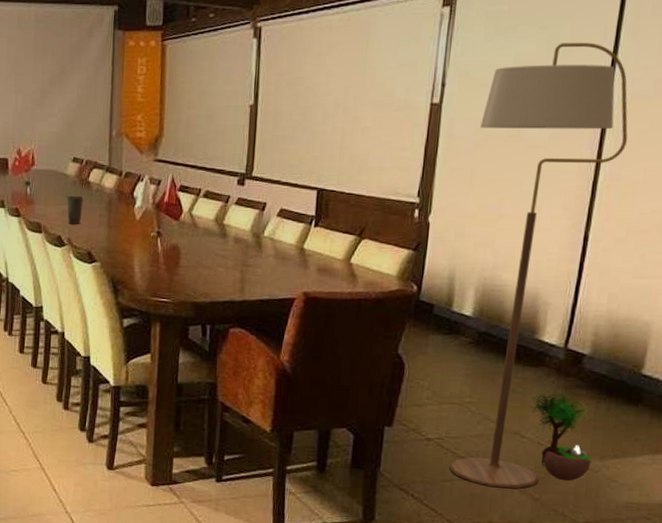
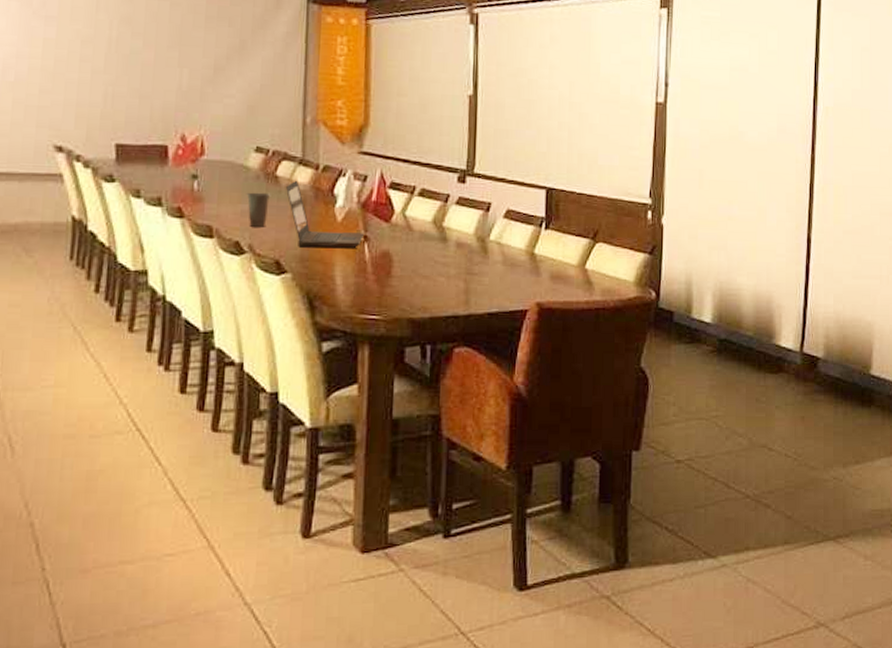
laptop computer: none [96,185,158,243] -> present [286,180,365,249]
floor lamp: present [449,42,628,489] -> none [702,51,834,509]
potted tree: present [530,385,592,482] -> none [774,391,836,494]

